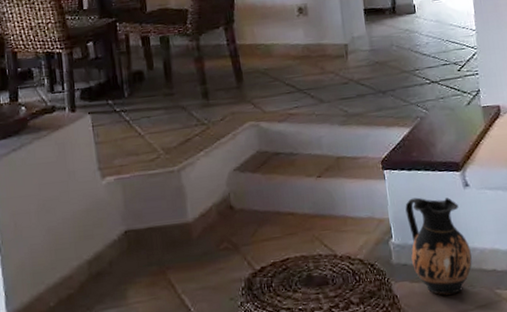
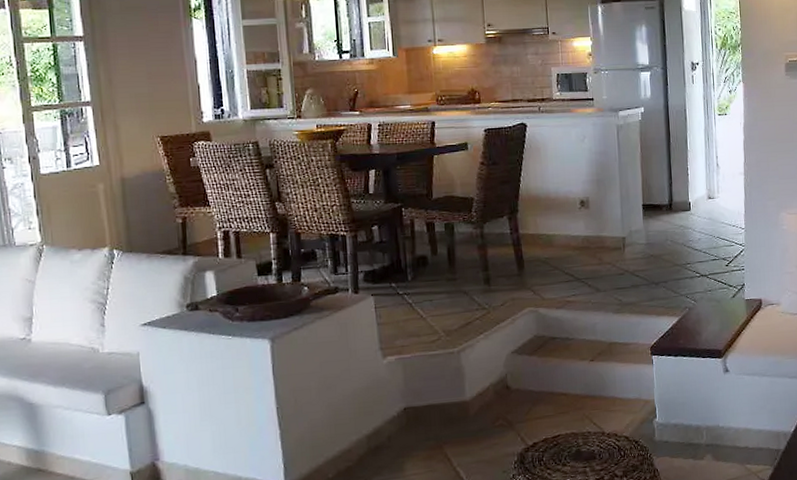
ceramic jug: present [405,197,472,295] -> none [670,381,727,469]

